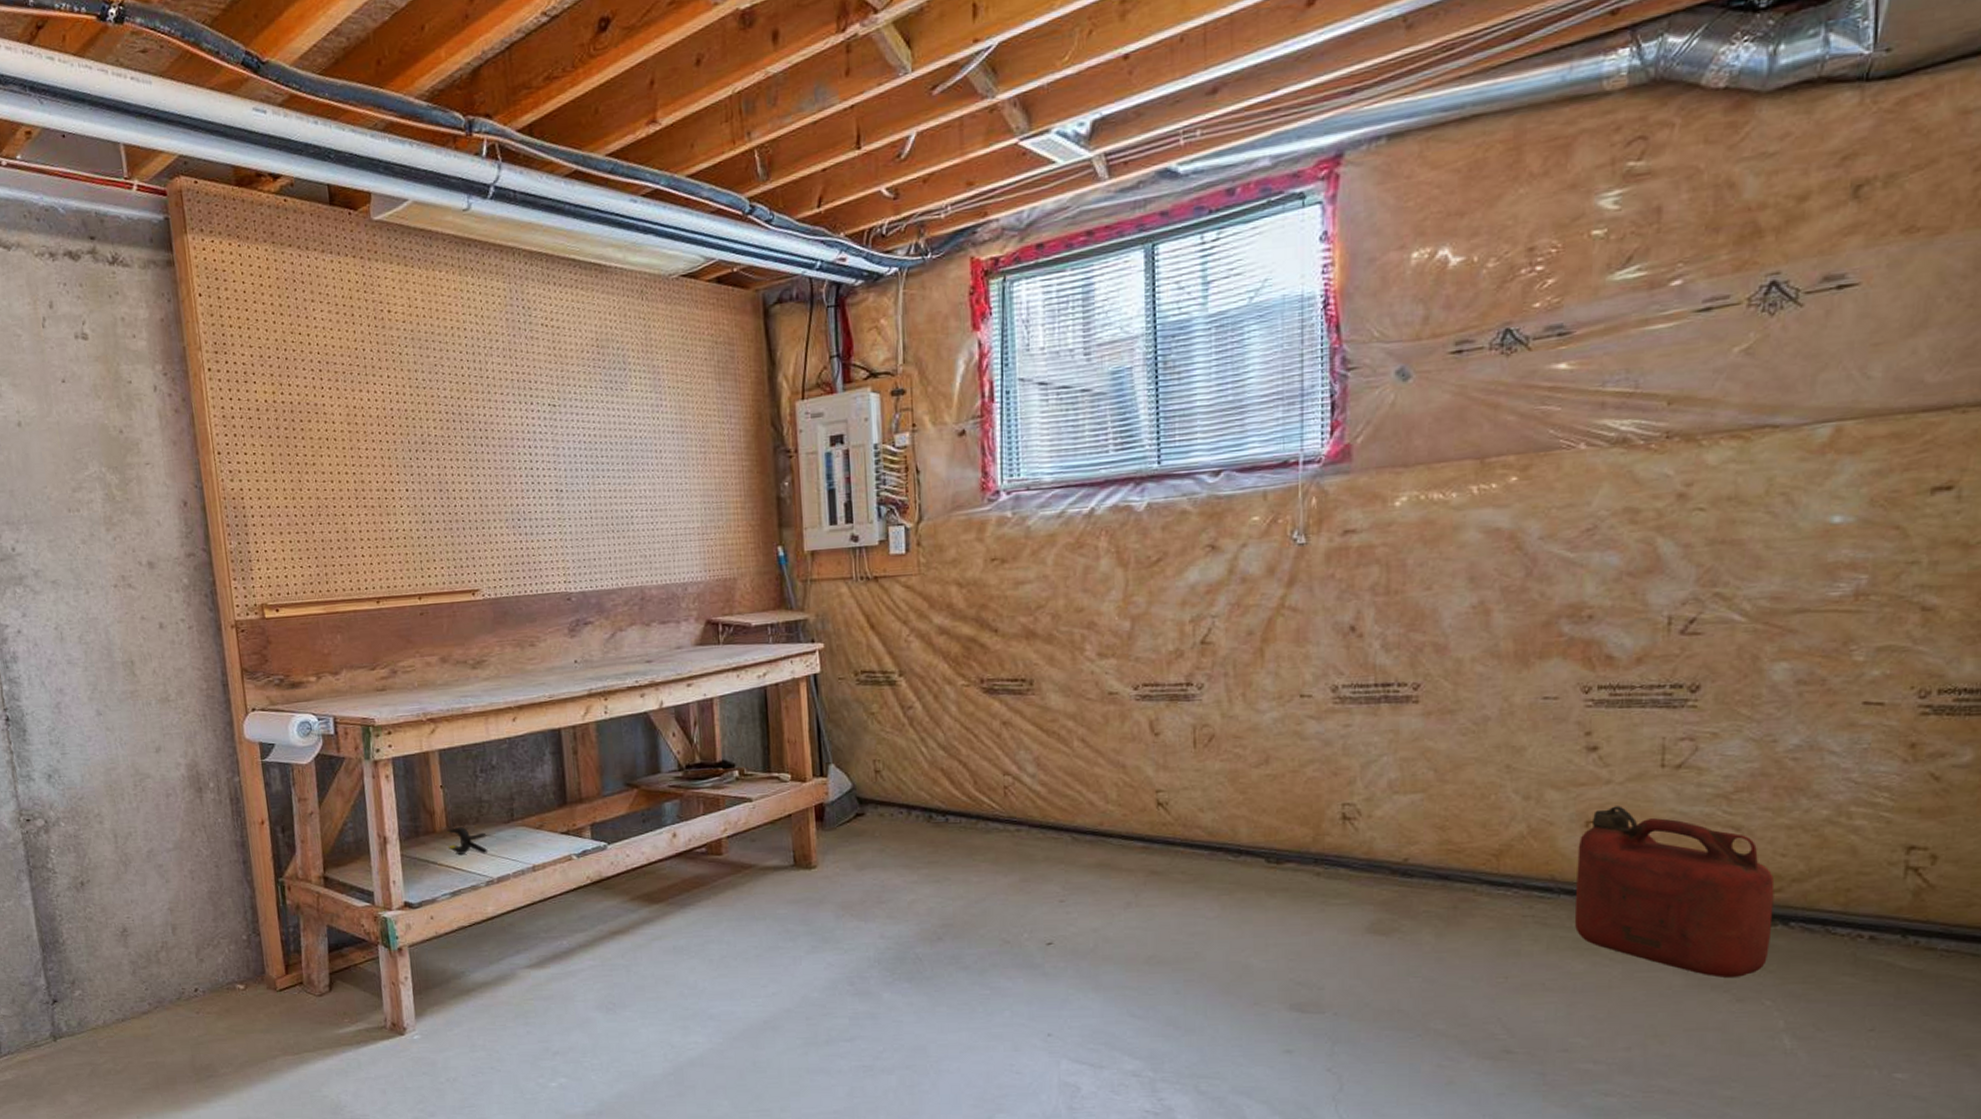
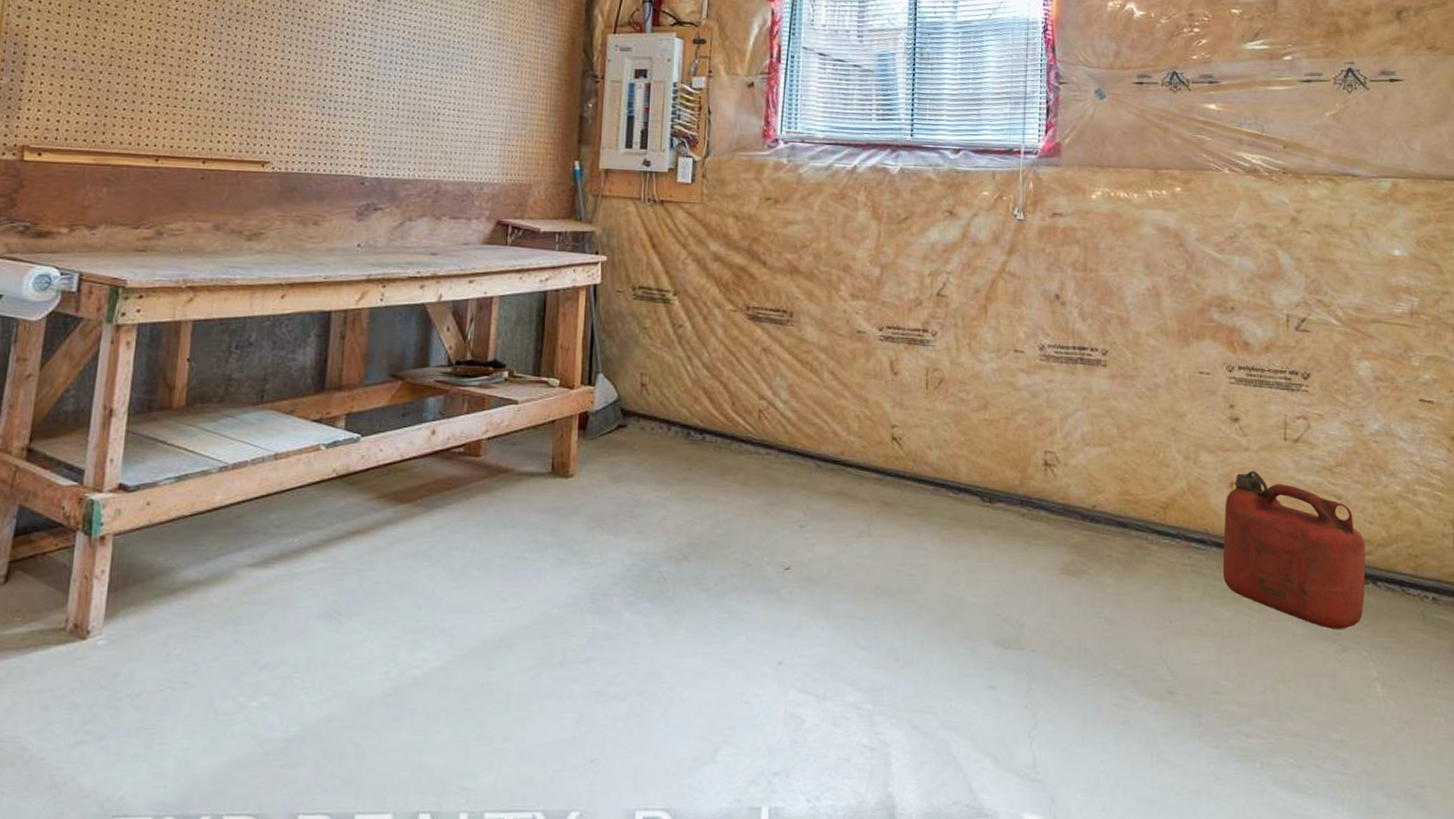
clamp: present [447,827,488,854] -> none [183,405,230,437]

